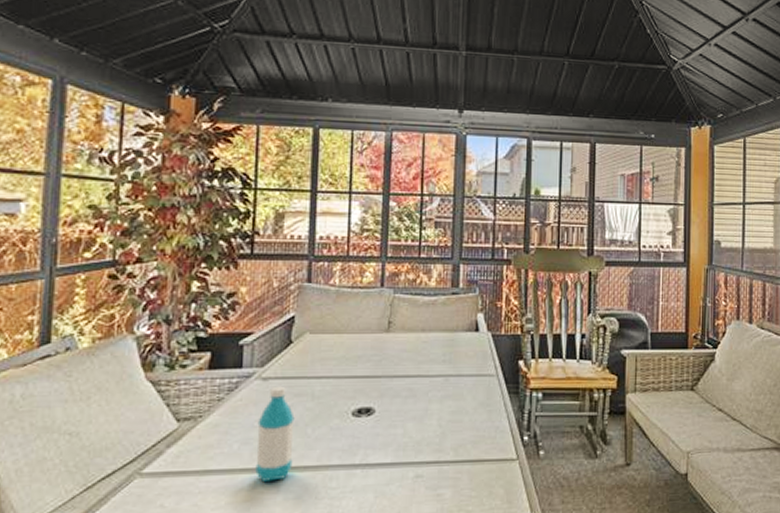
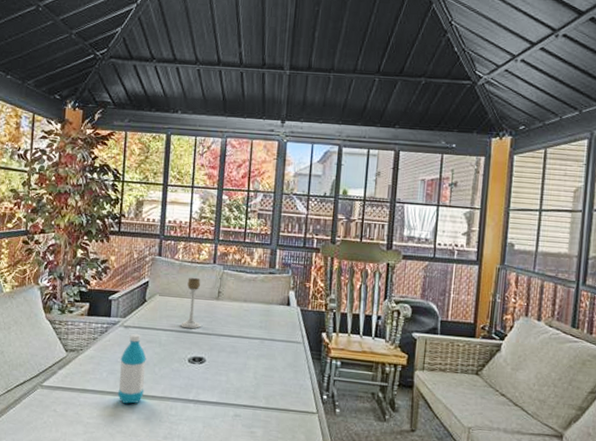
candle holder: none [340,307,367,373] -> present [181,278,201,329]

